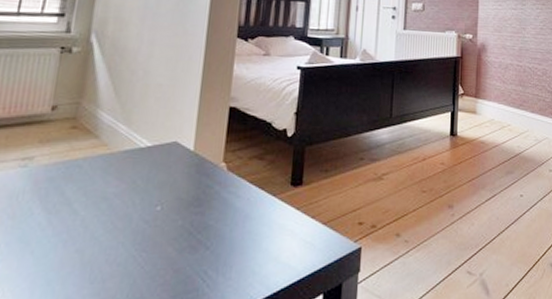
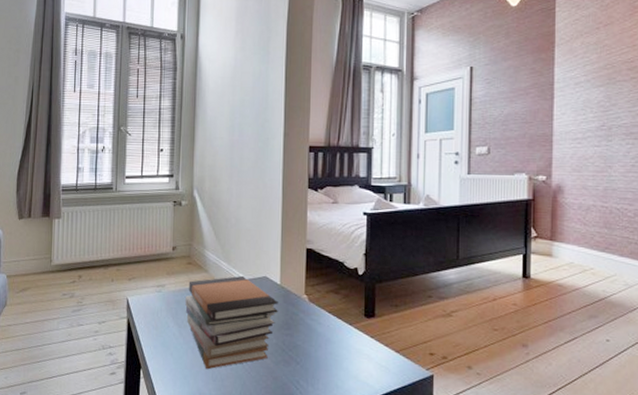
book stack: none [60,141,189,269] -> present [185,275,278,370]

